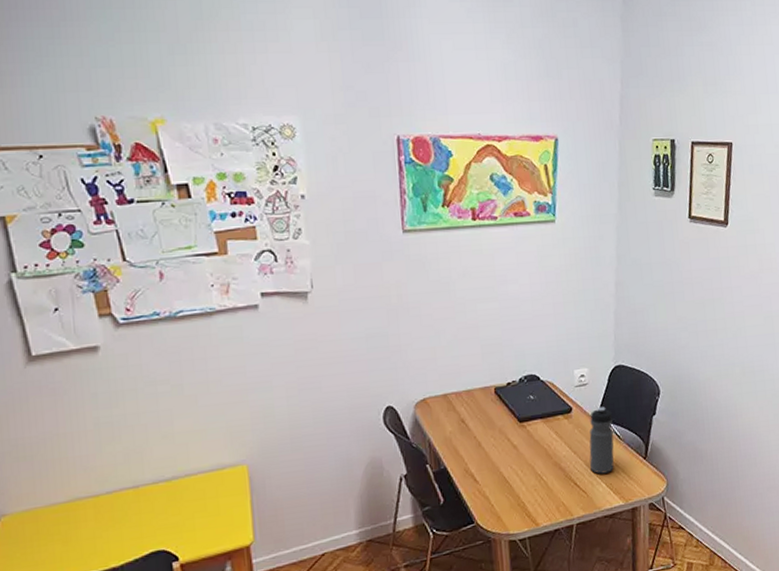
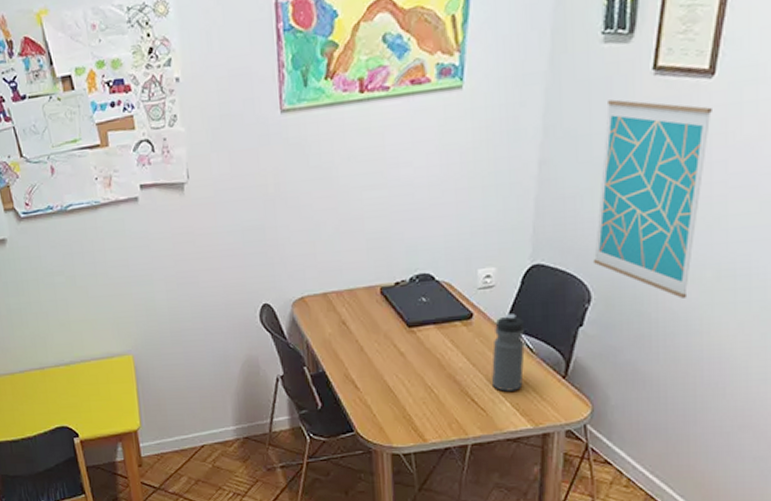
wall art: none [659,238,729,390] -> present [592,99,712,299]

